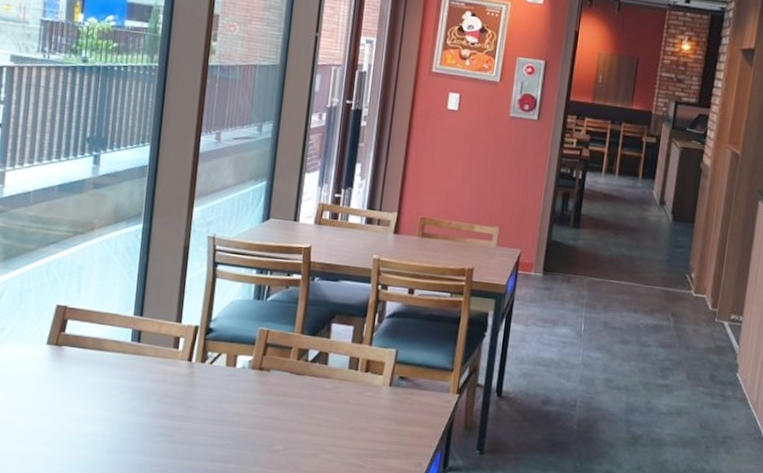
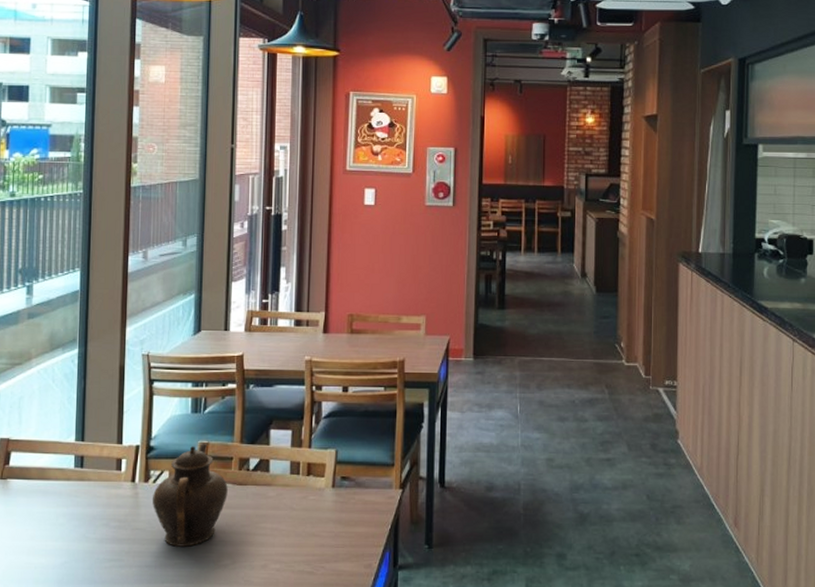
teapot: none [208,329,285,429] -> present [153,441,228,547]

